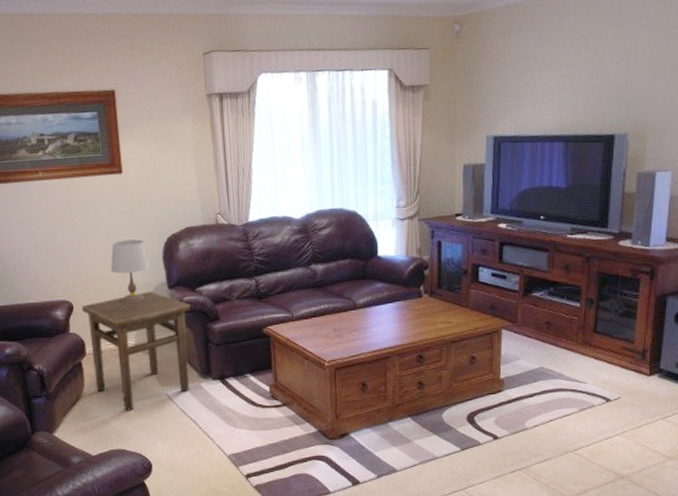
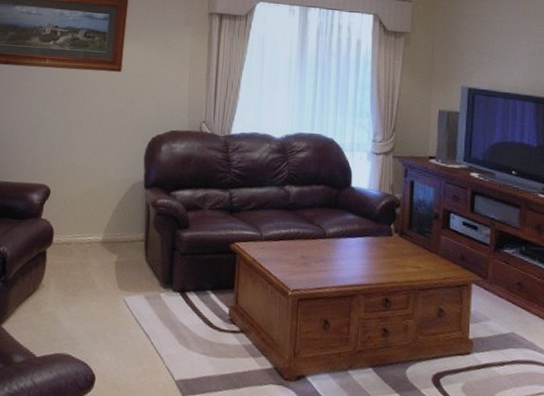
side table: present [82,291,191,411] -> none [55,187,163,312]
table lamp: present [110,239,150,303] -> none [93,133,131,198]

